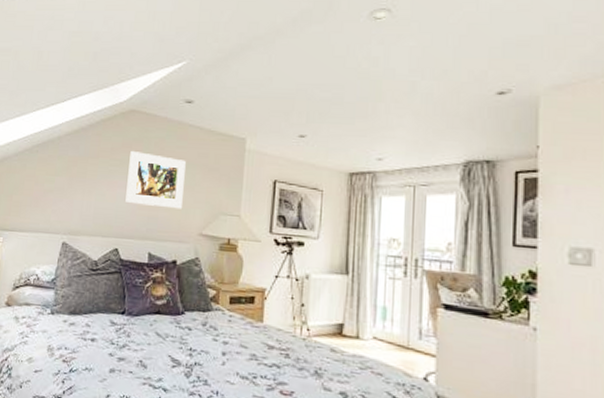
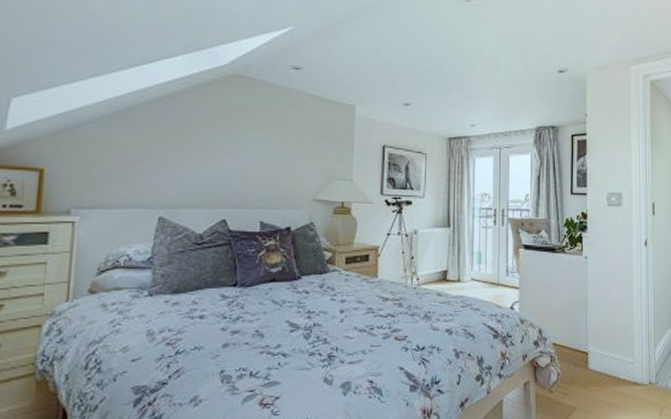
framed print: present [125,151,186,209] -> none [232,118,296,176]

